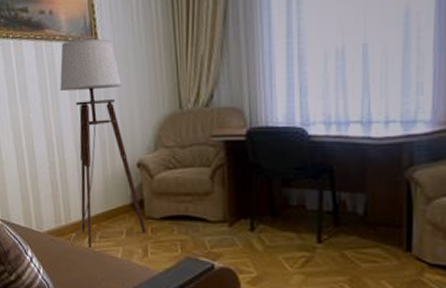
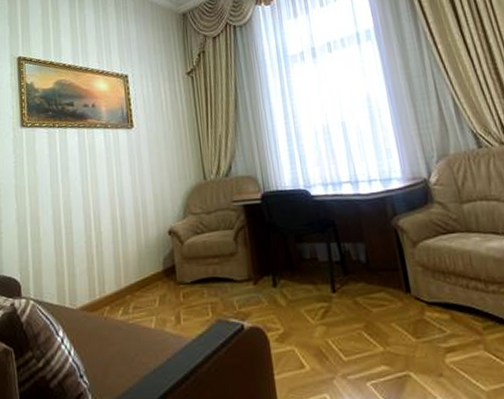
floor lamp: present [59,38,146,250] -> none [98,125,178,323]

